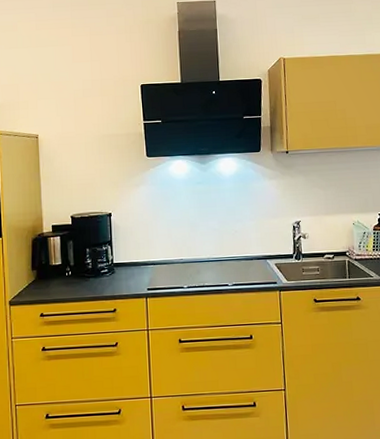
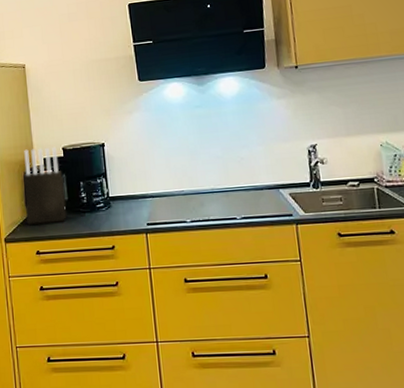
knife block: none [30,215,72,288] -> present [22,147,67,225]

